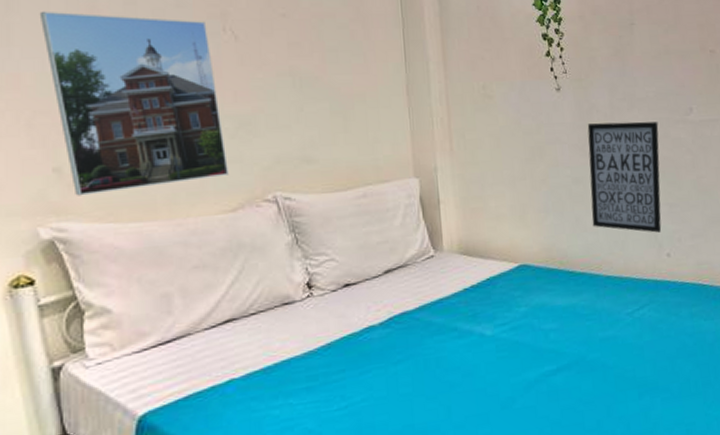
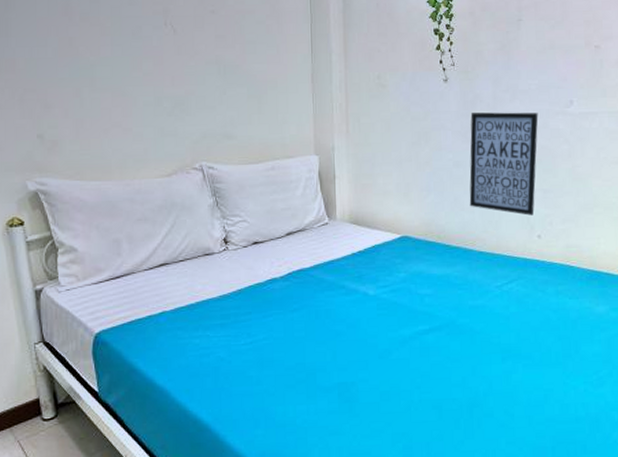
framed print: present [39,11,229,196] -> none [29,8,166,158]

